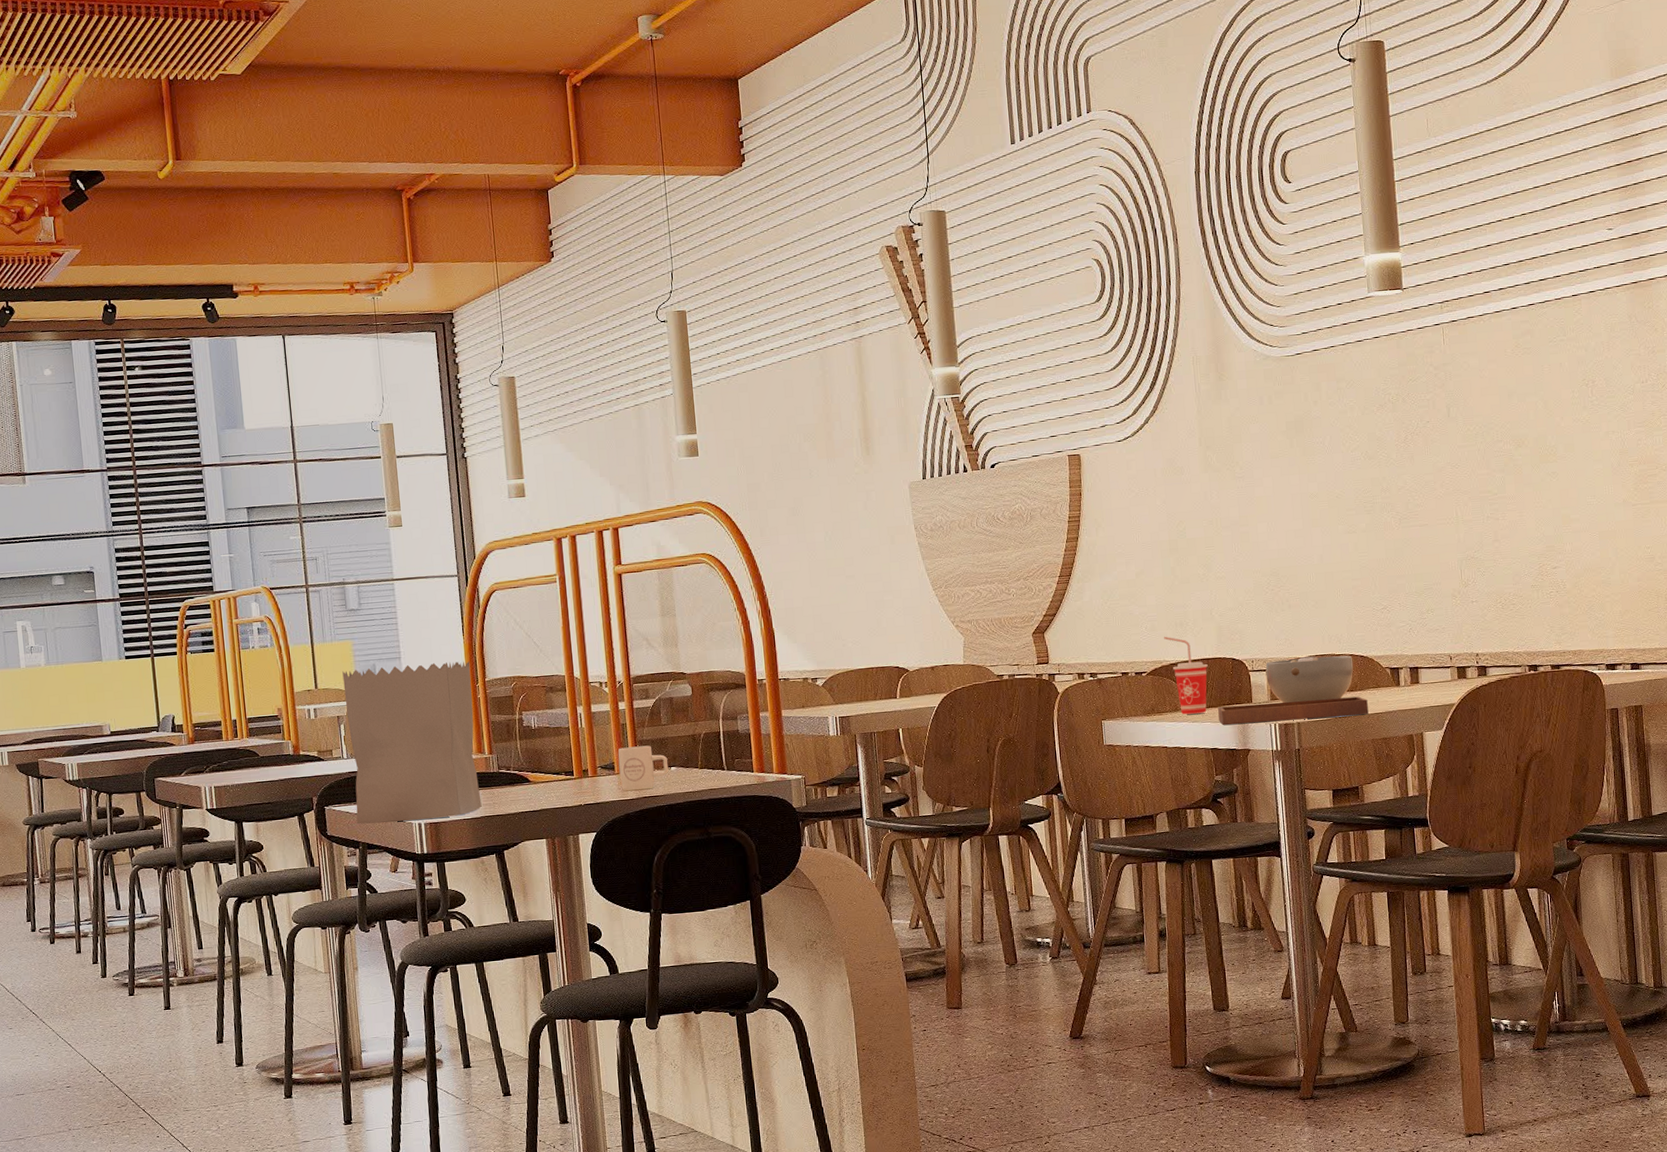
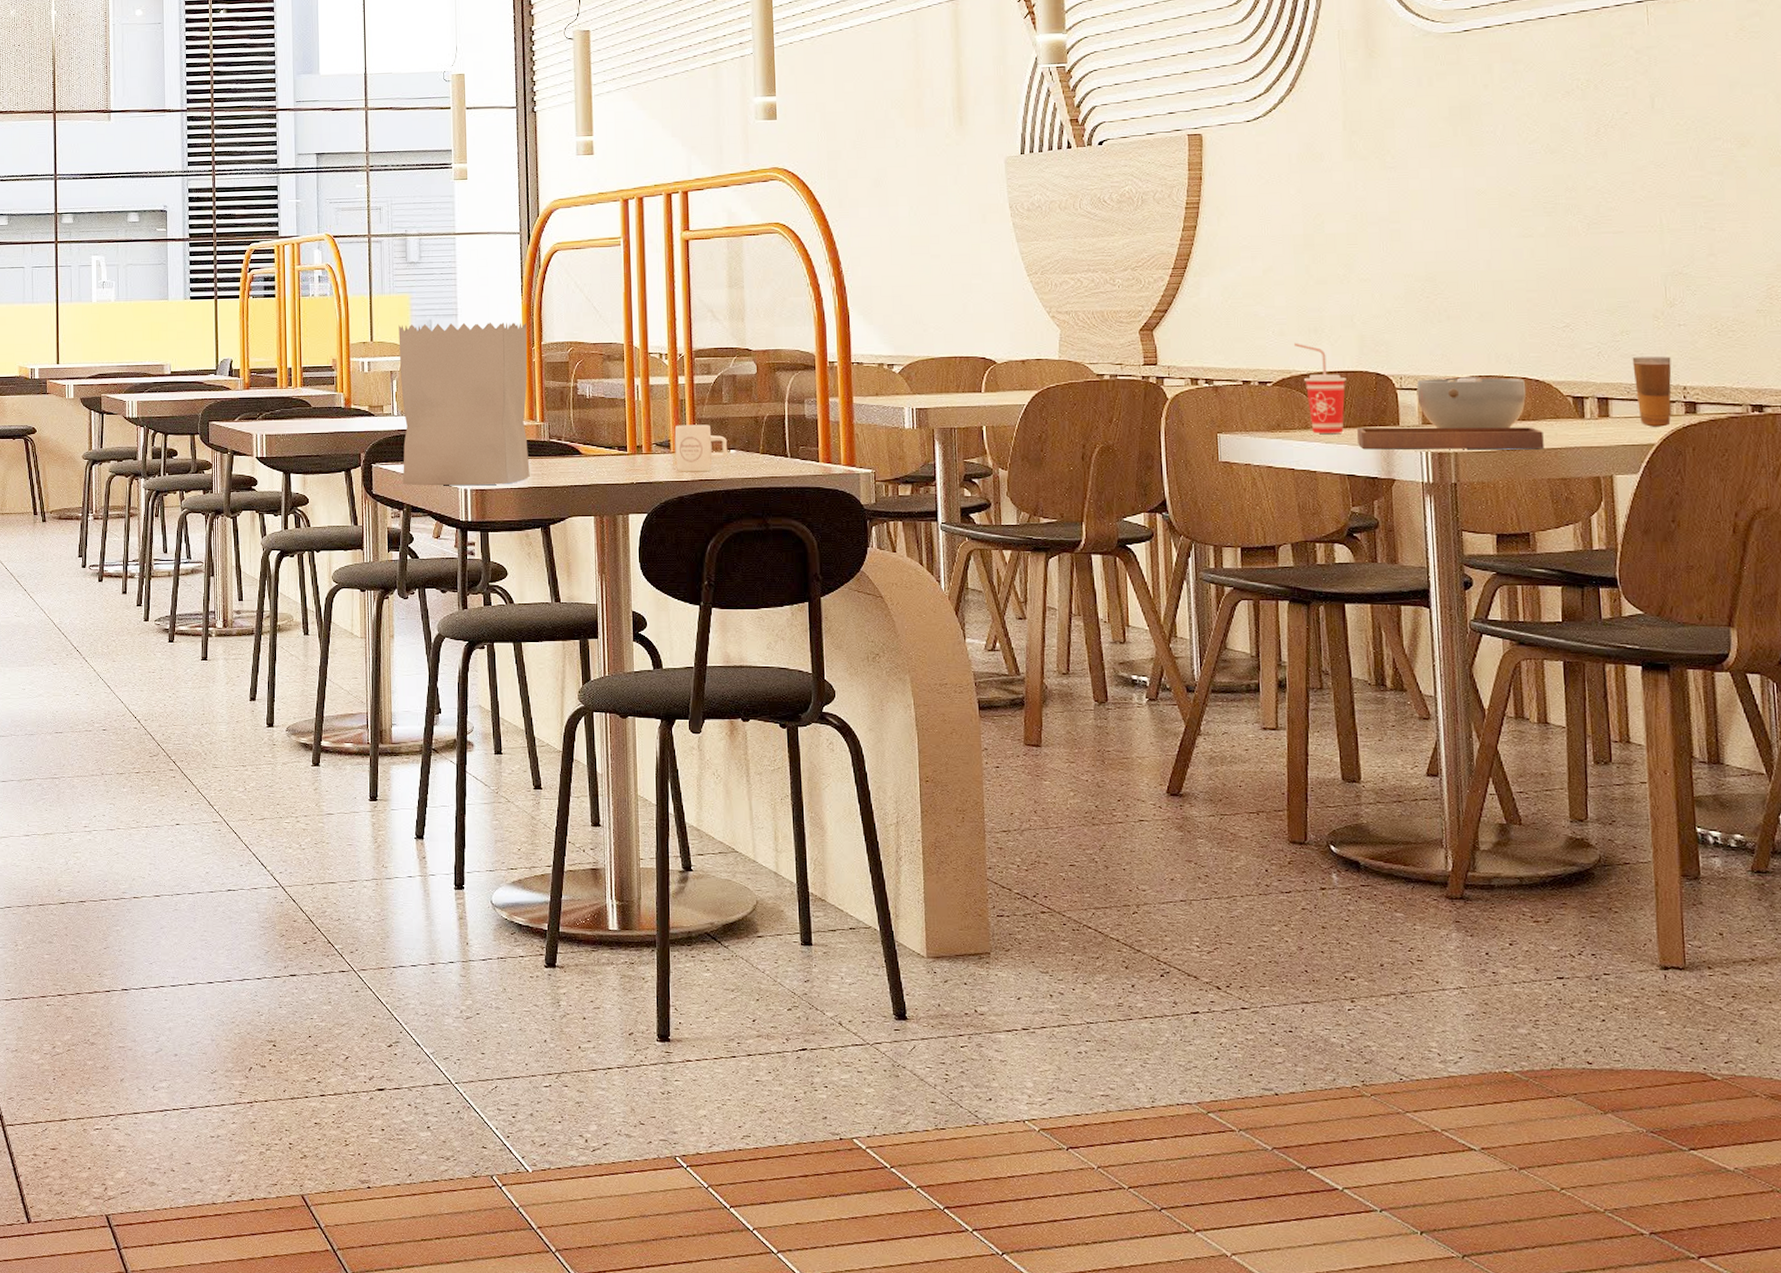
beverage cup: none [1436,629,1467,691] -> present [1632,355,1672,428]

